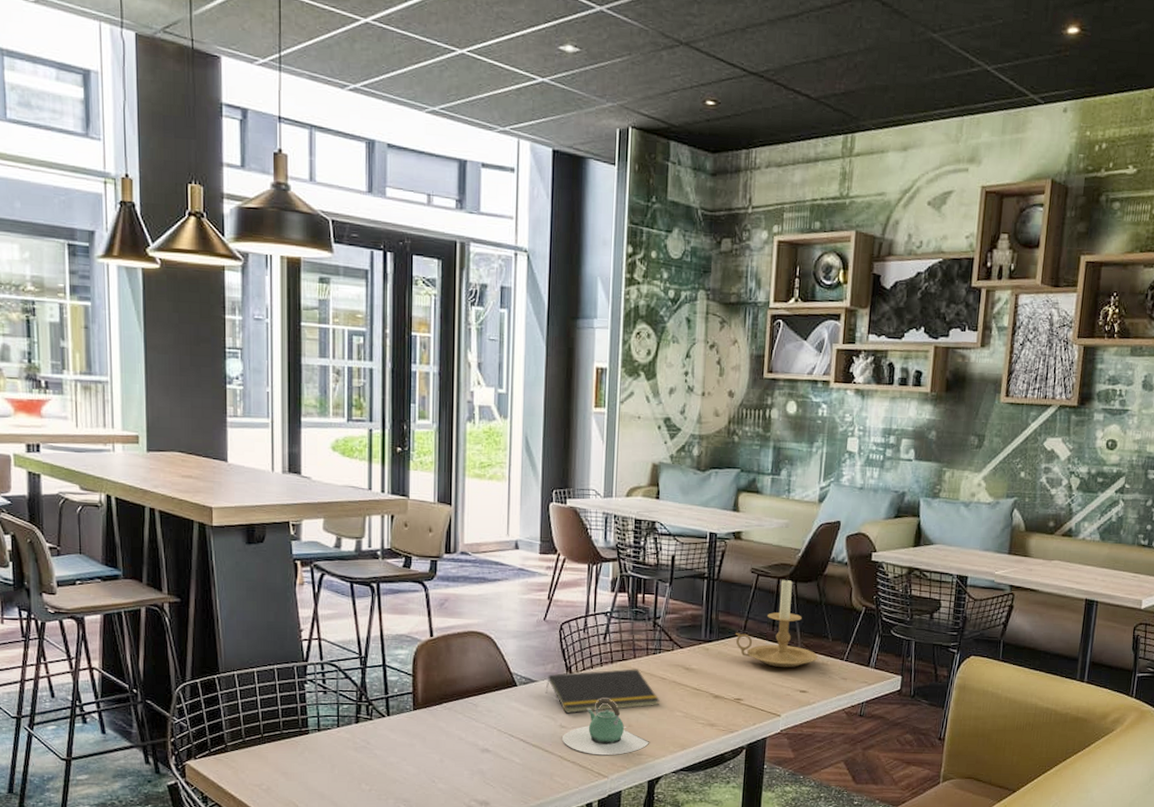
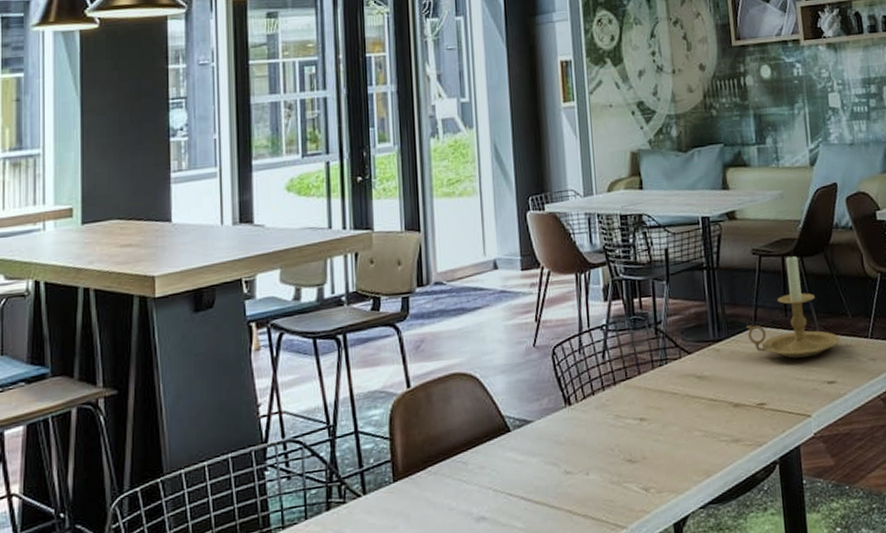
notepad: present [545,669,660,714] -> none [543,387,674,456]
teapot: present [562,698,649,756] -> none [569,428,669,502]

